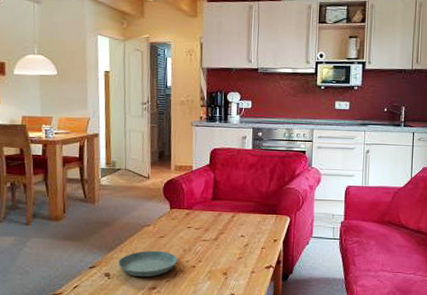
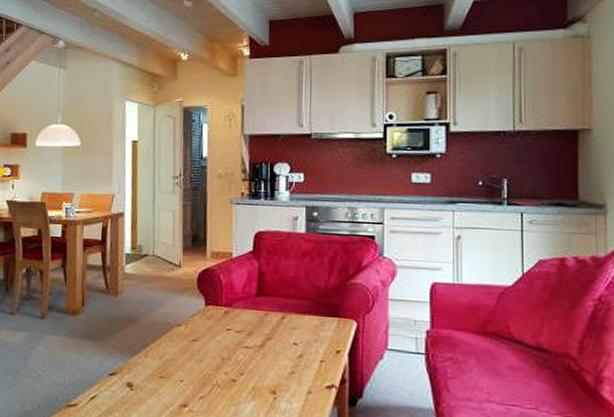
saucer: present [118,250,177,277] -> none [143,356,214,391]

